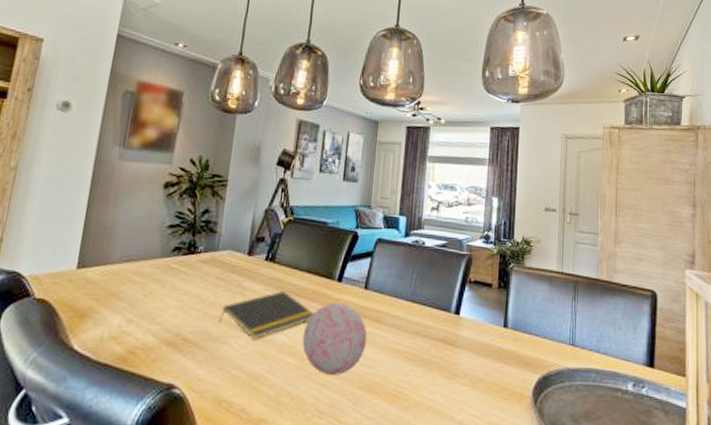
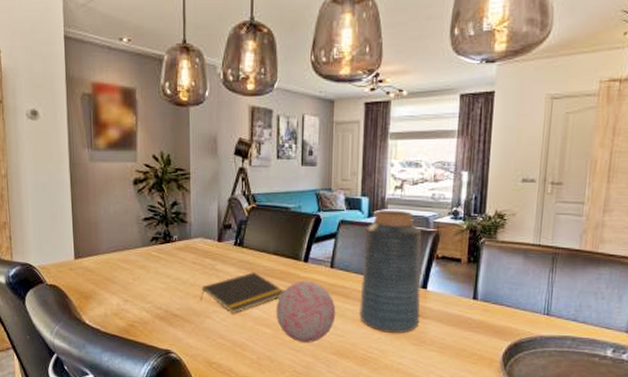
vase: none [391,230,455,364] -> present [359,209,422,333]

